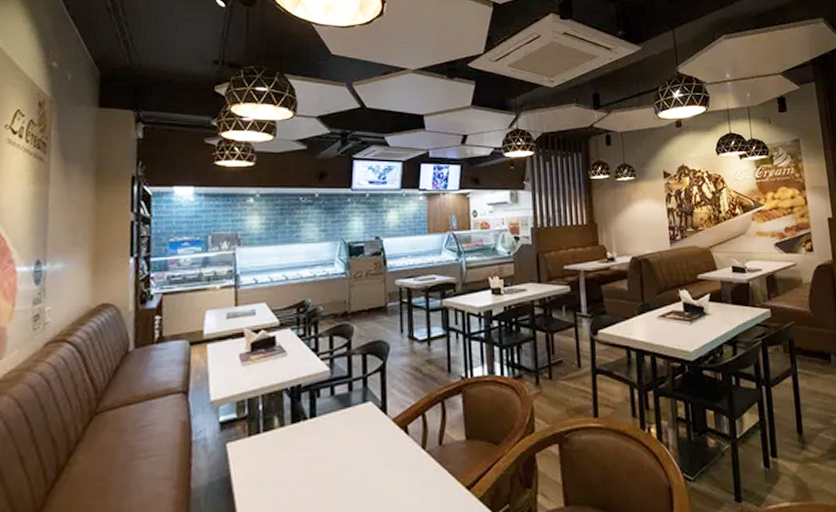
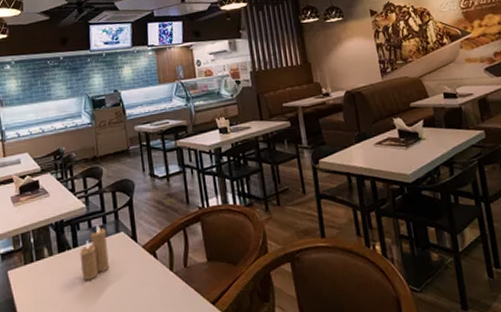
candle: none [317,393,352,457] -> present [80,225,109,280]

